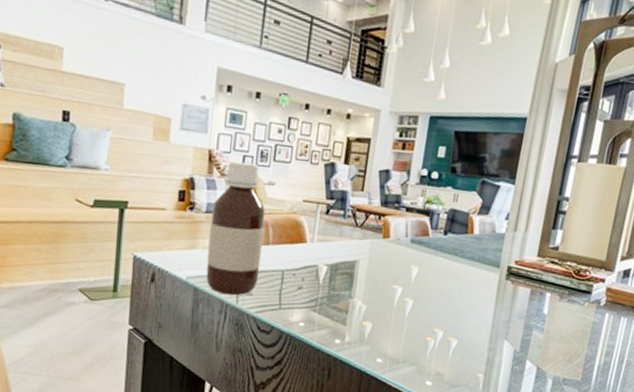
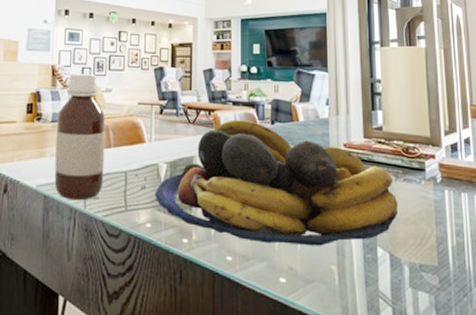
fruit bowl: none [311,226,558,356] -> present [154,120,398,246]

